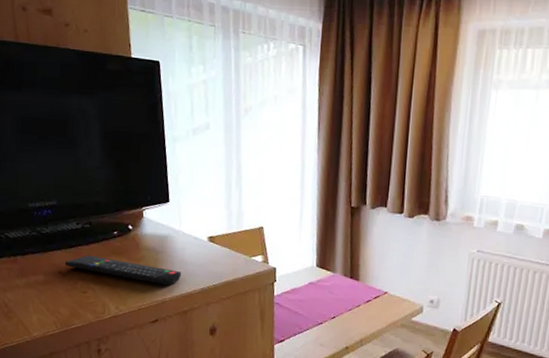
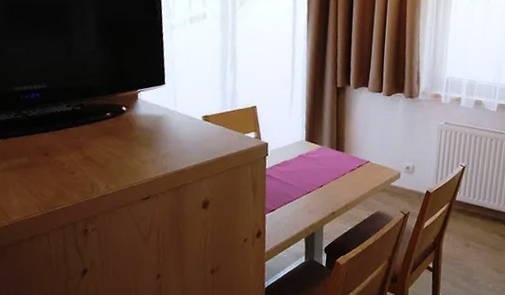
remote control: present [64,255,182,285] -> none [51,136,176,163]

